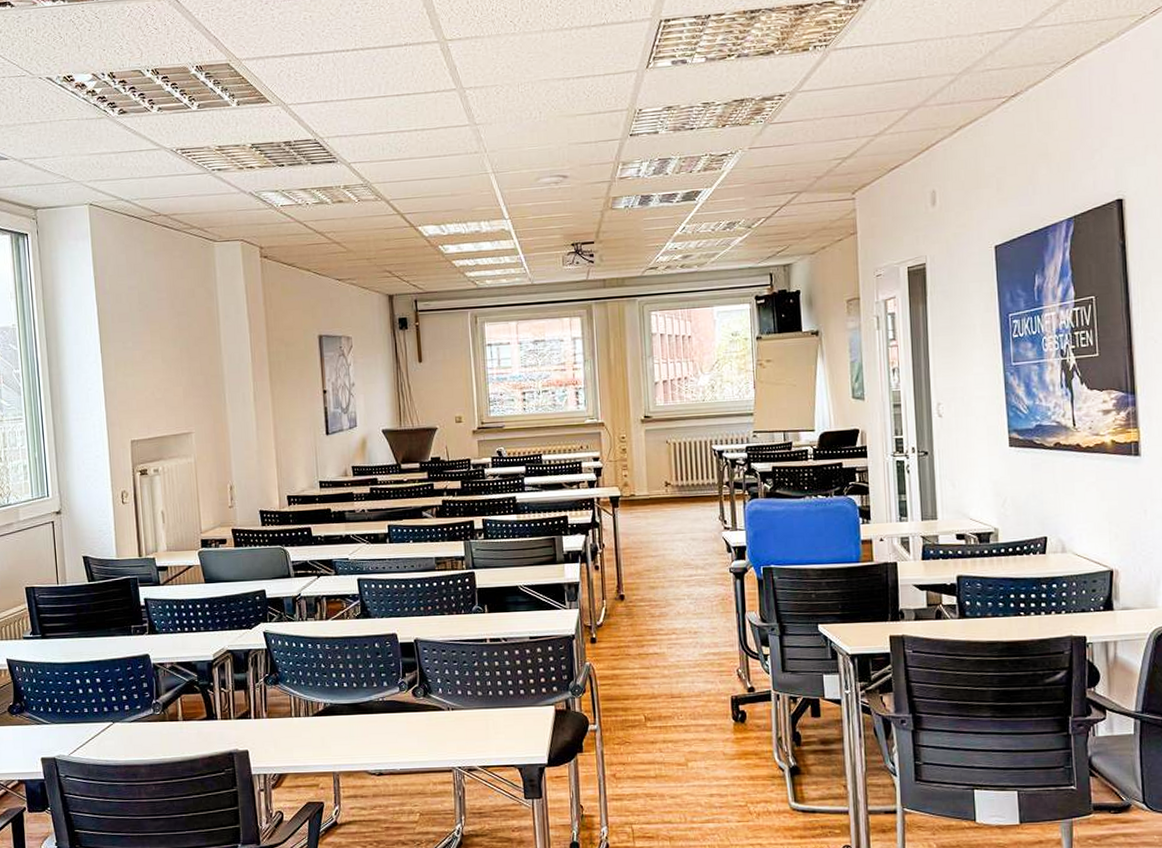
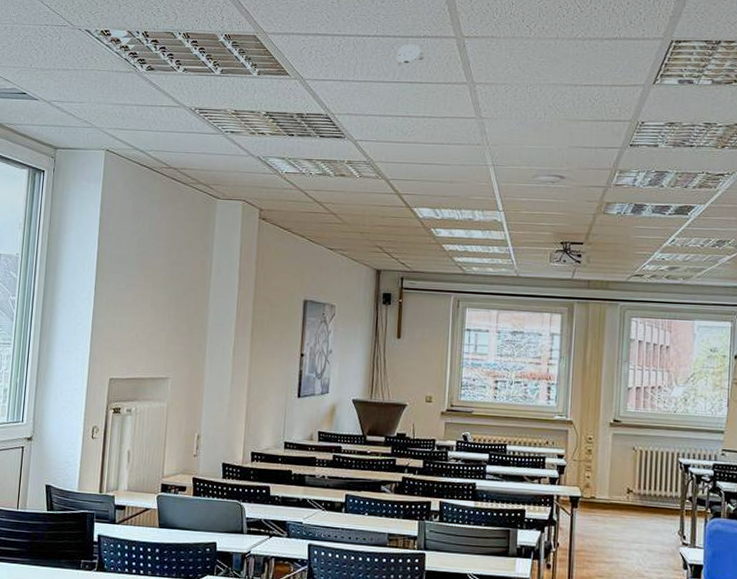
smoke detector: none [379,53,408,79] -> present [397,43,424,66]

